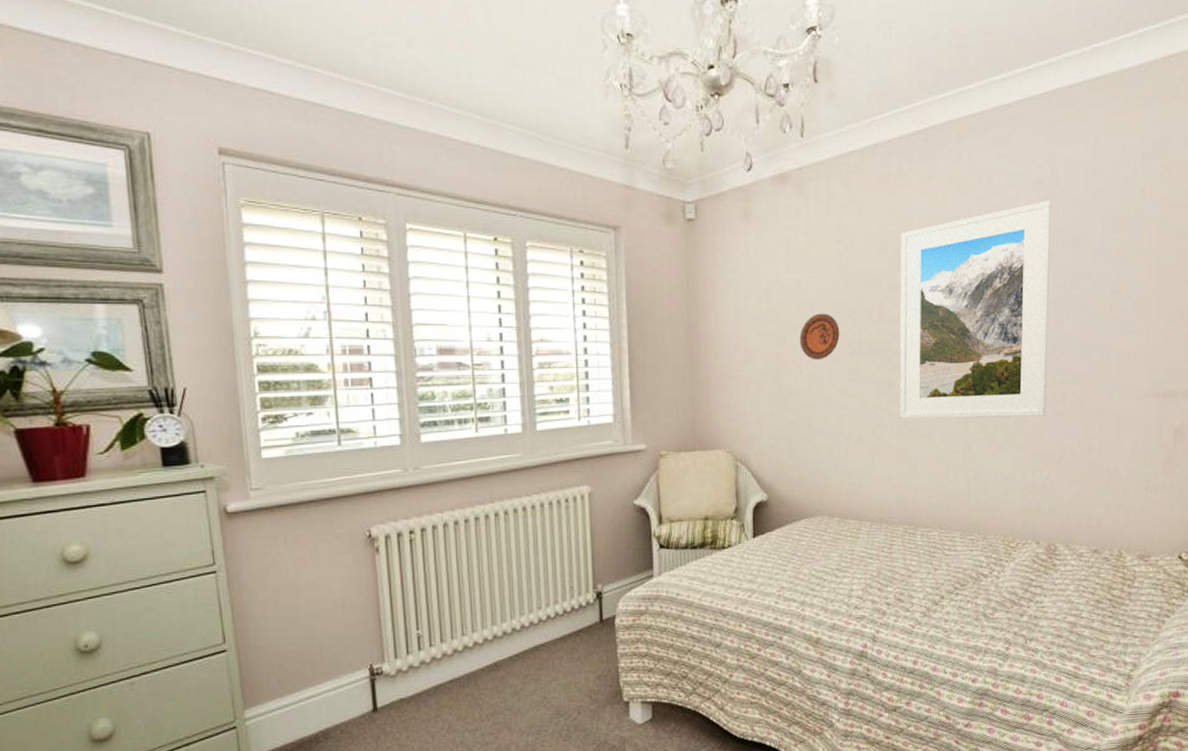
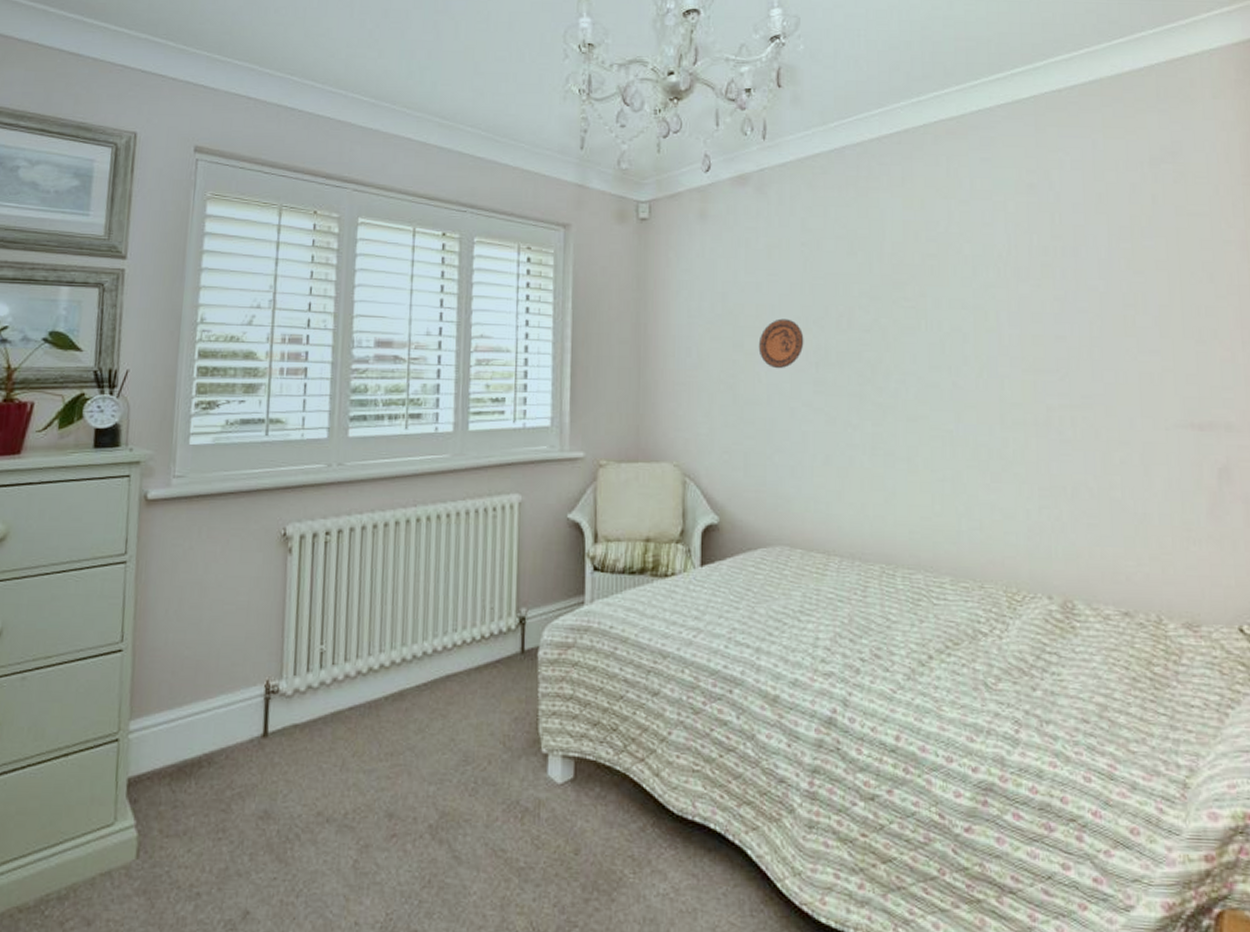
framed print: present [900,200,1051,419] -> none [872,206,1052,444]

